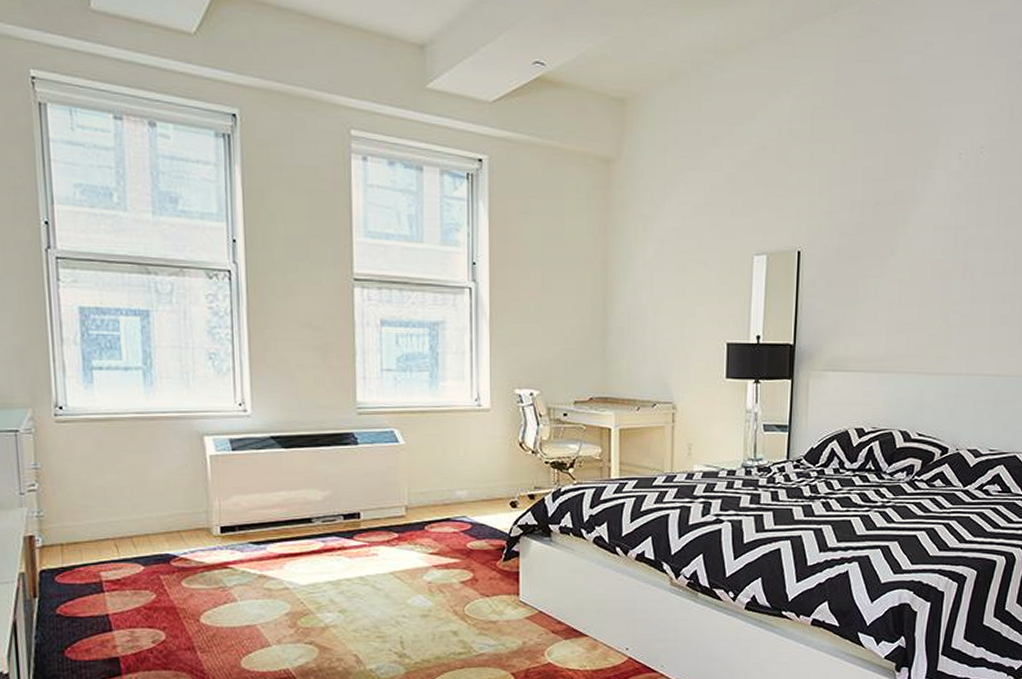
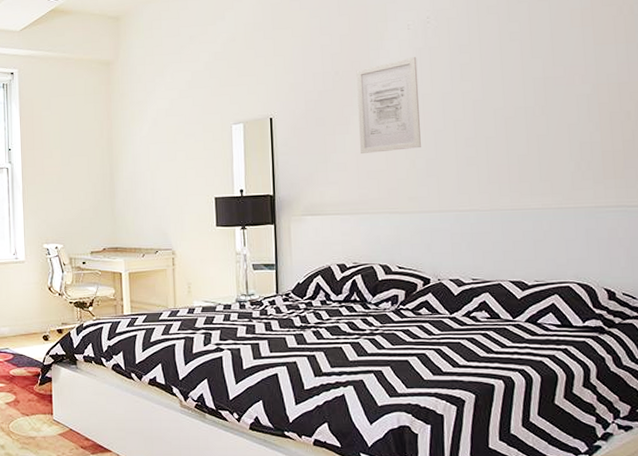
wall art: none [892,193,965,303] -> present [356,57,421,153]

